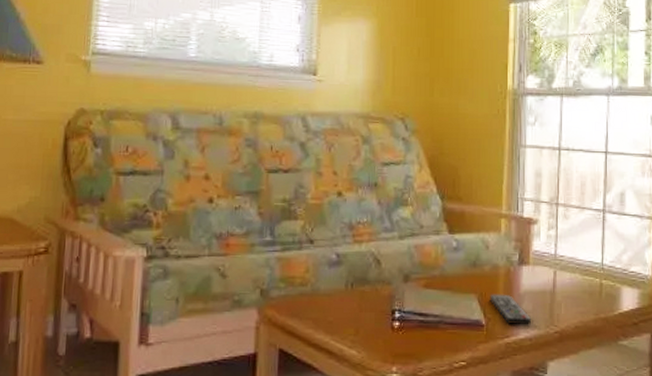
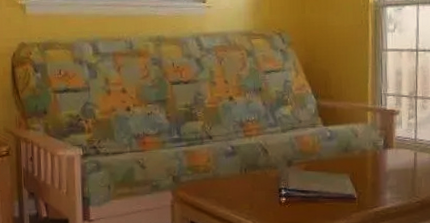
remote control: present [490,294,531,325] -> none [360,173,396,197]

